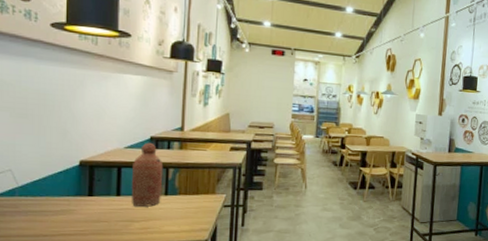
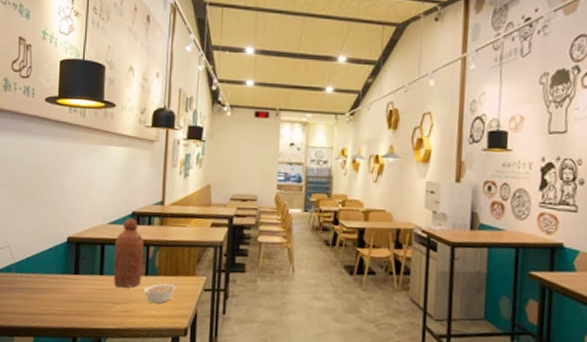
legume: none [162,201,202,220] -> present [143,283,182,304]

